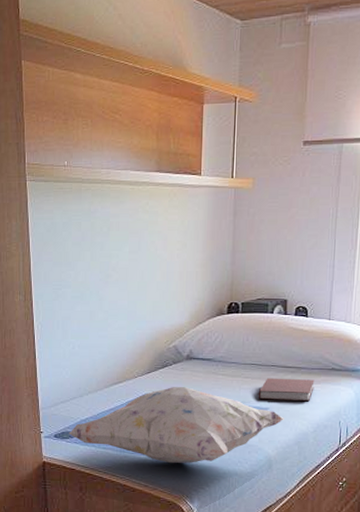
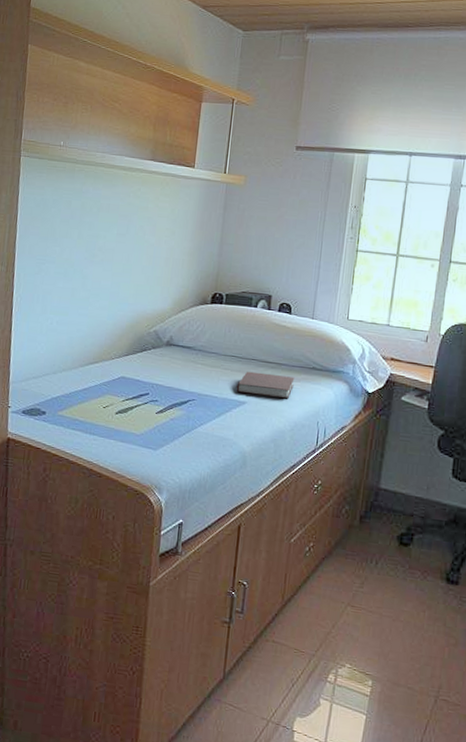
decorative pillow: present [68,387,284,464] -> none [37,372,262,453]

